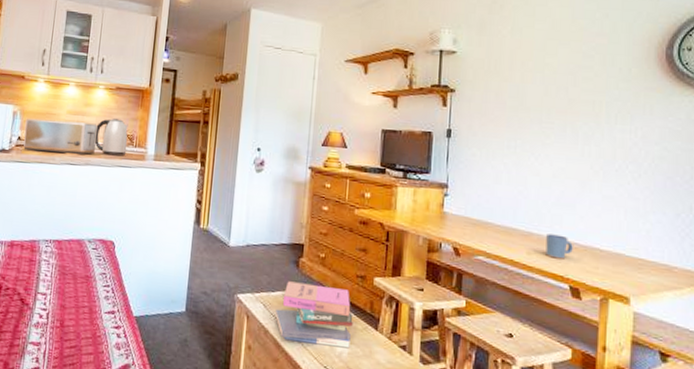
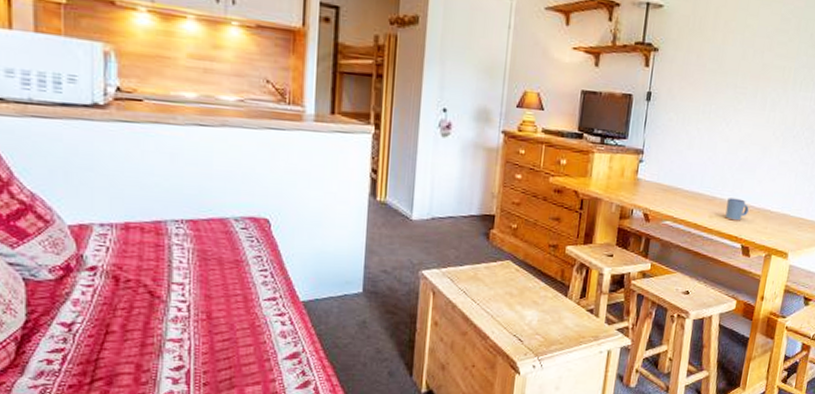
toaster: present [23,118,98,156] -> none [125,61,235,114]
kettle: present [94,119,128,157] -> none [231,67,278,116]
books: present [274,281,353,349] -> none [463,254,544,316]

